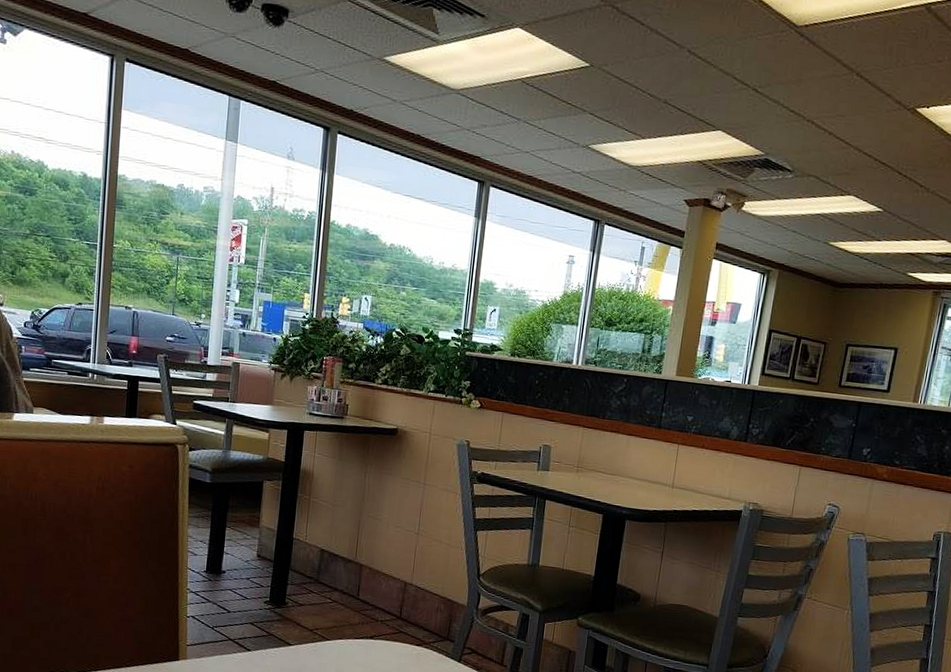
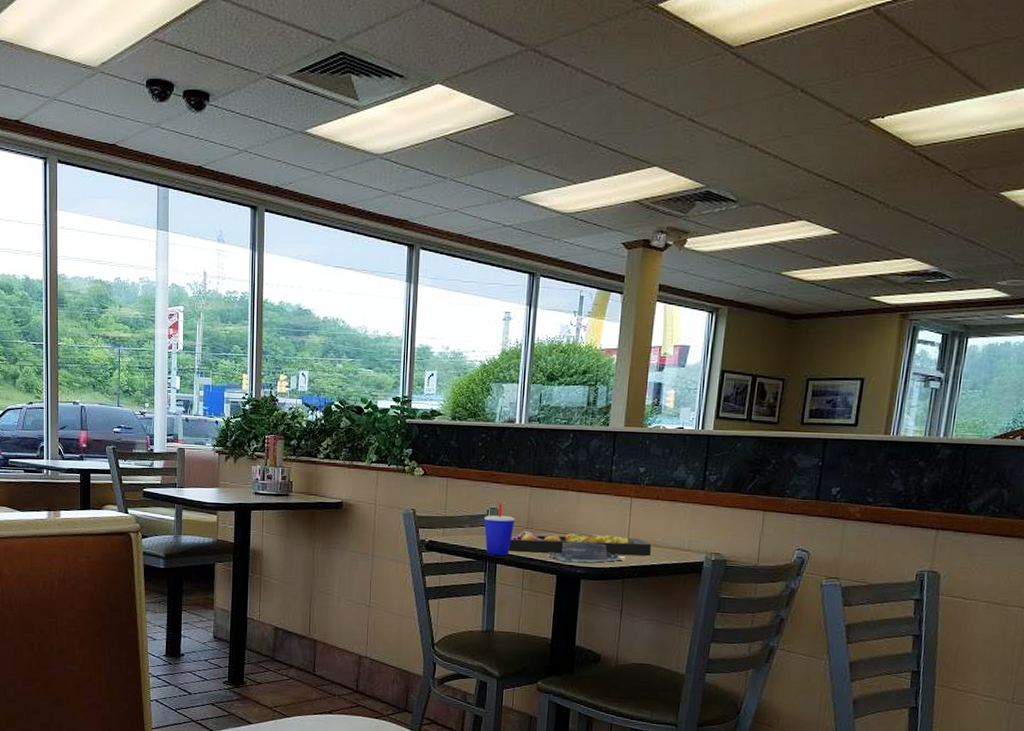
beverage cup: none [536,441,567,492] -> present [483,503,515,556]
food tray: none [558,469,694,502] -> present [508,530,652,557]
colosseum: none [593,482,669,505] -> present [545,542,625,563]

